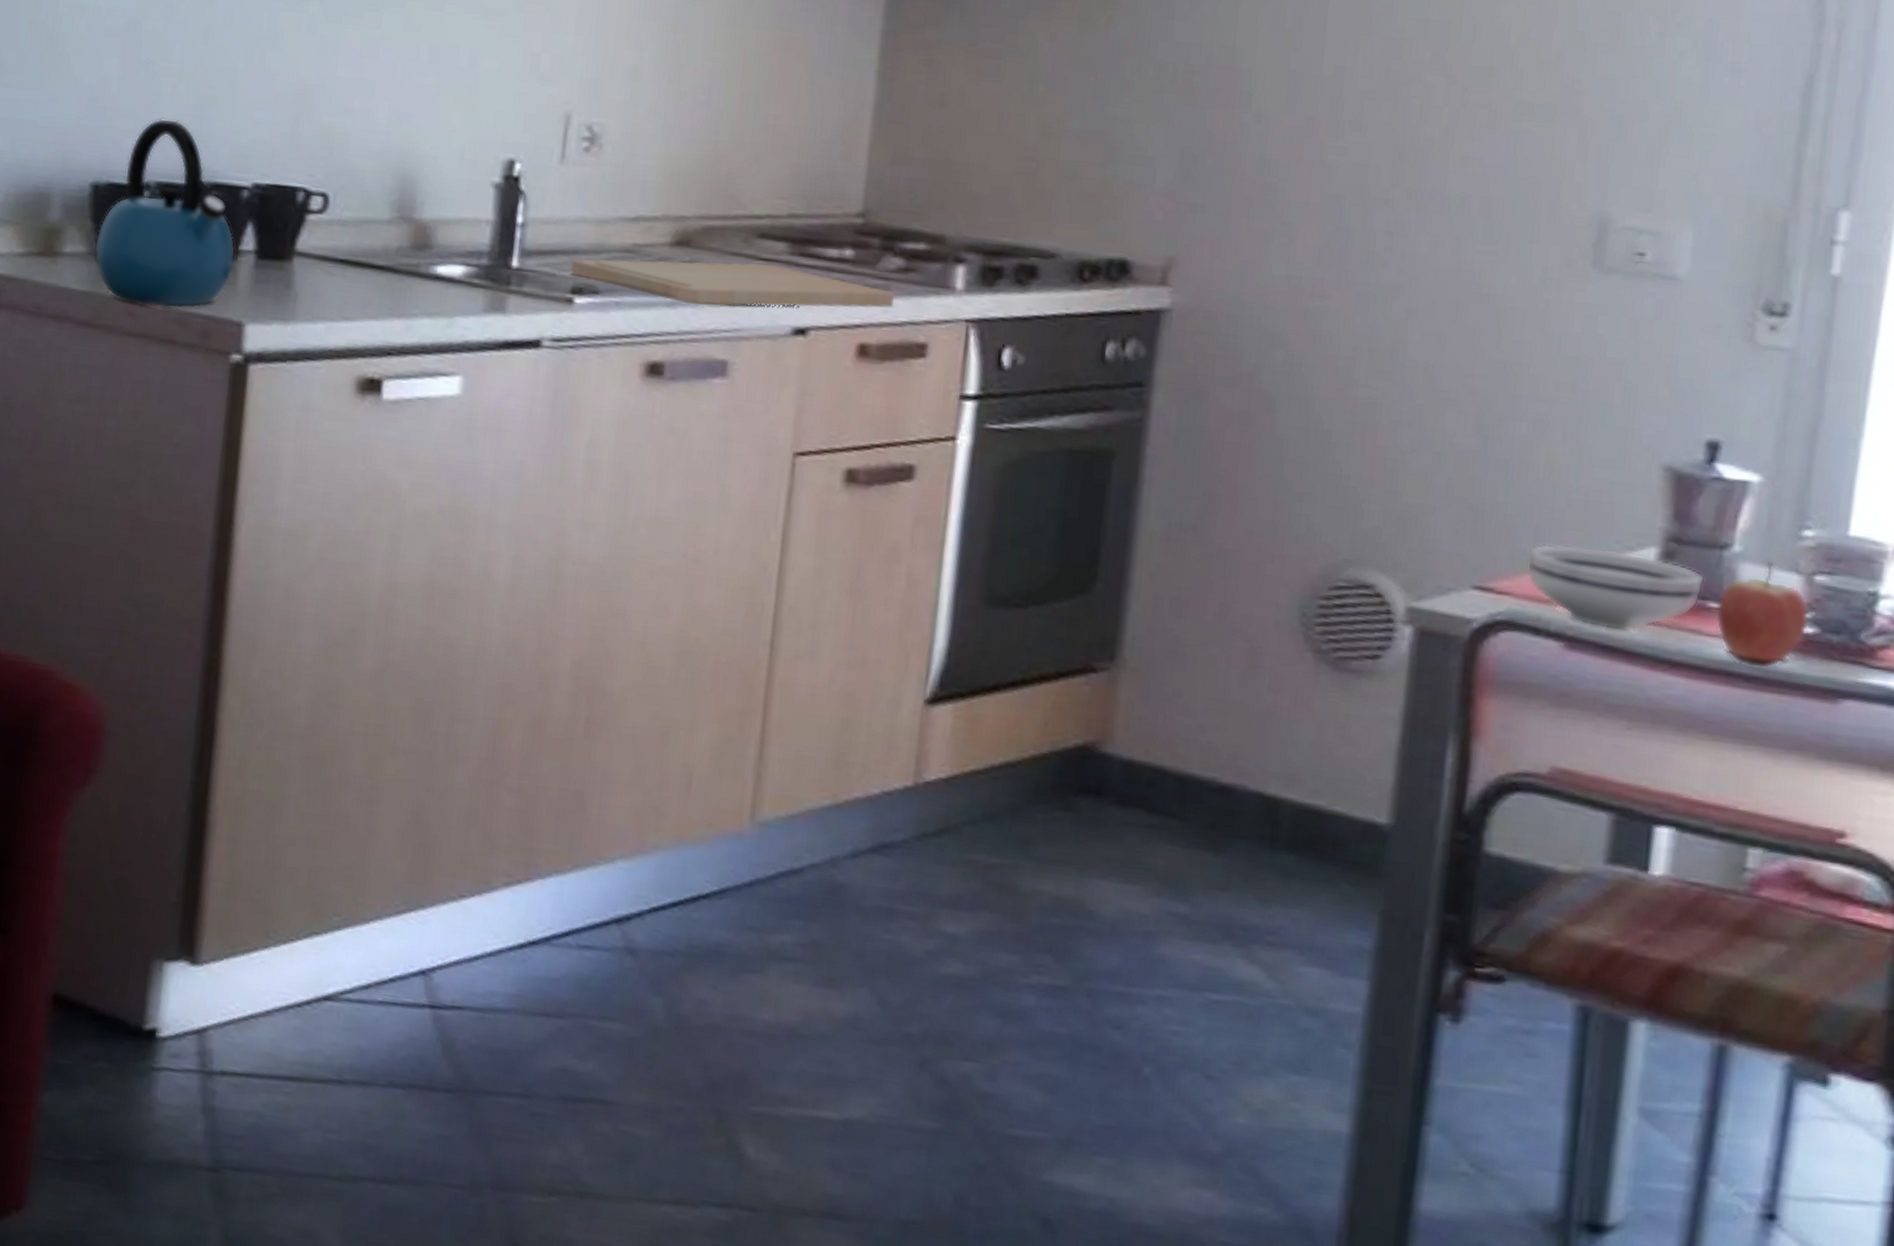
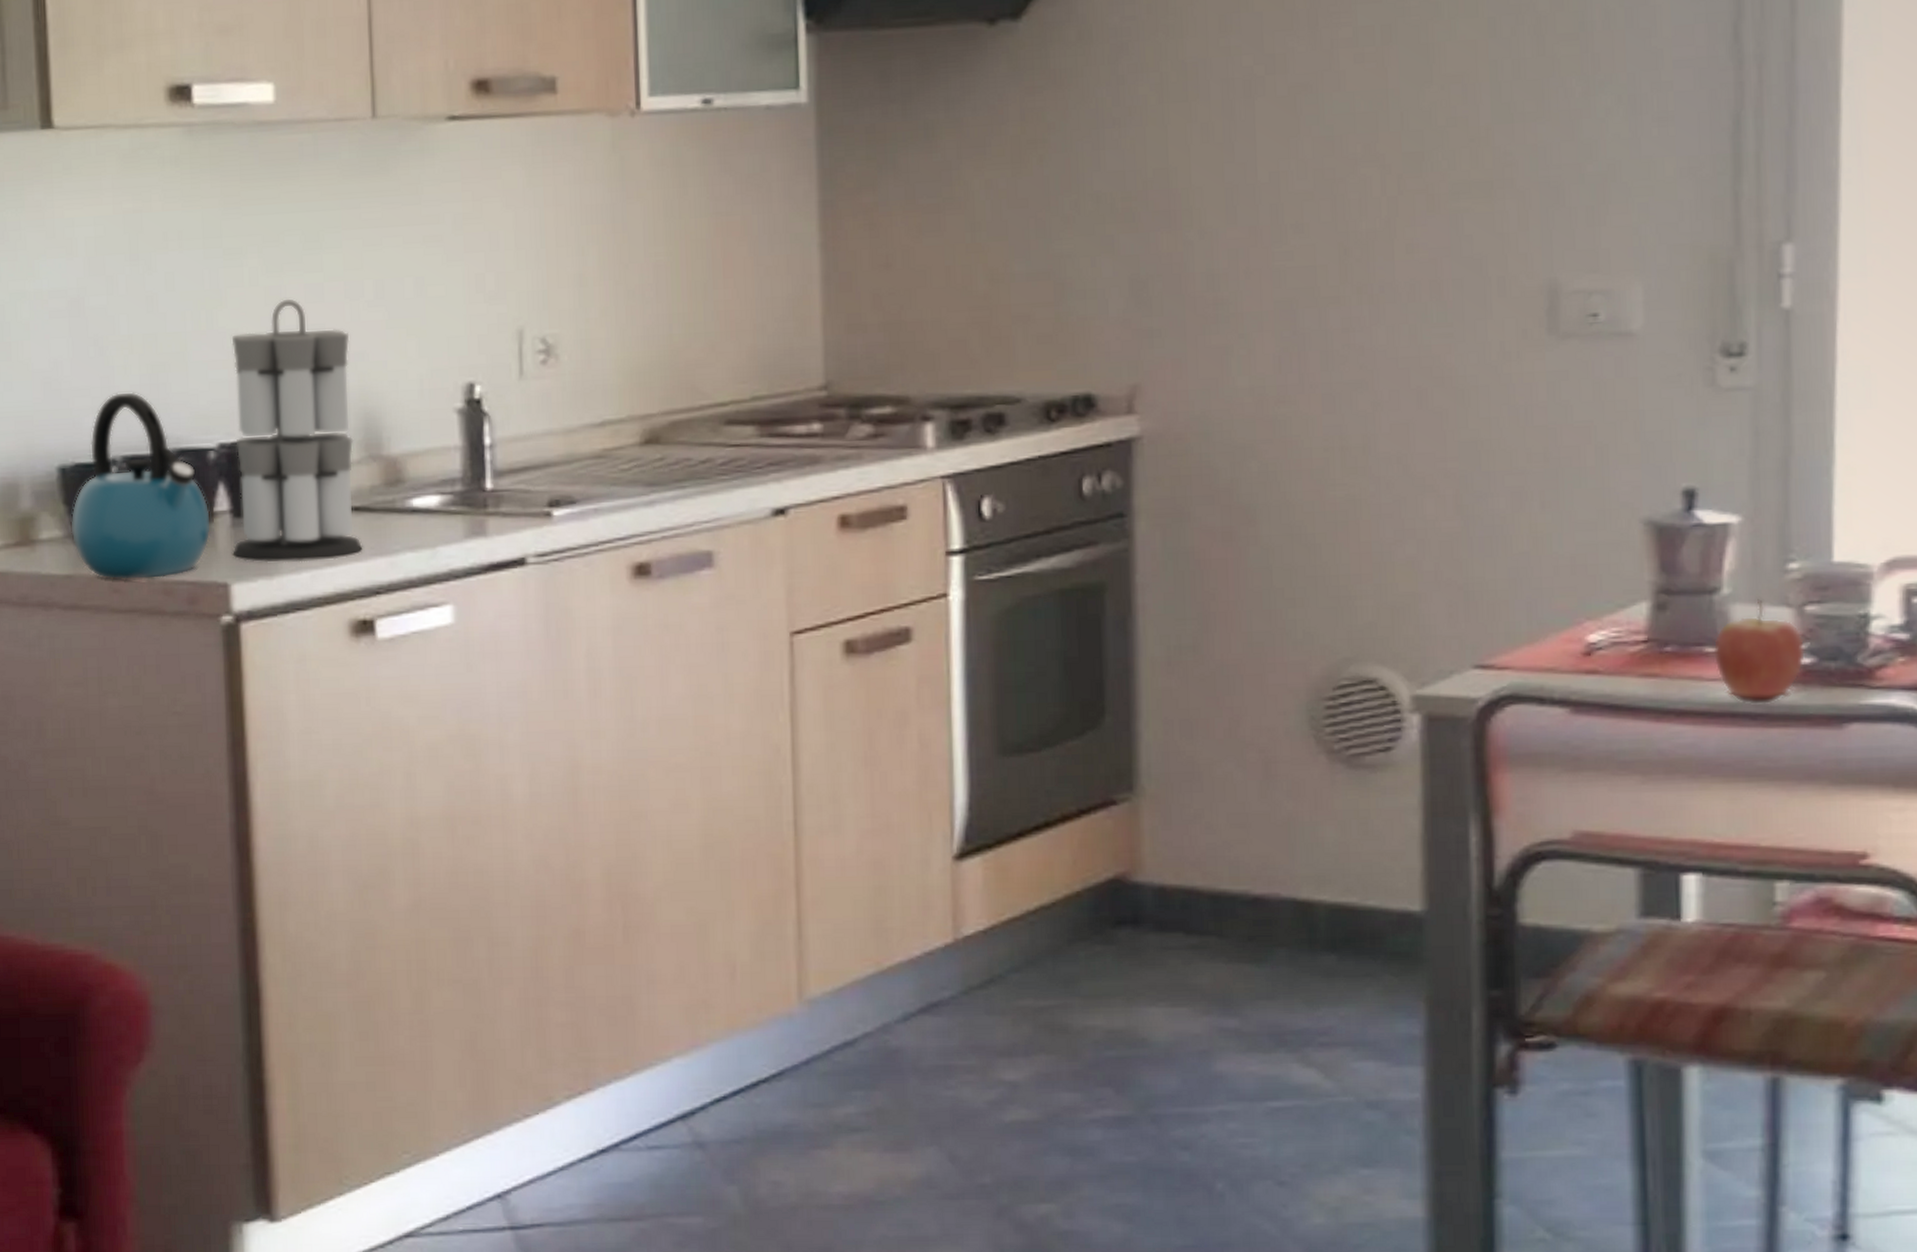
spice rack: none [251,50,398,315] -> present [231,298,363,563]
cutting board: present [570,258,894,309] -> none [544,449,868,500]
bowl: present [1526,544,1704,631] -> none [1523,610,1698,688]

